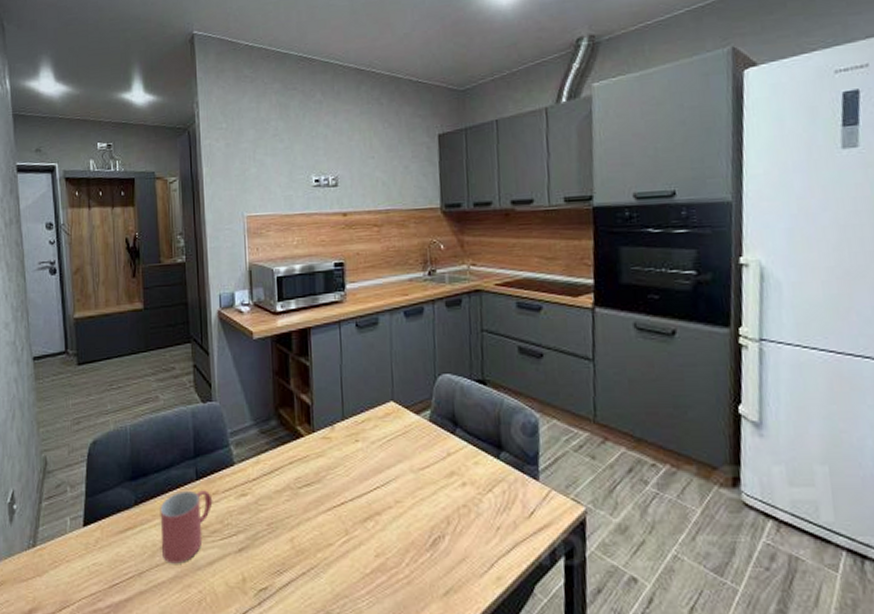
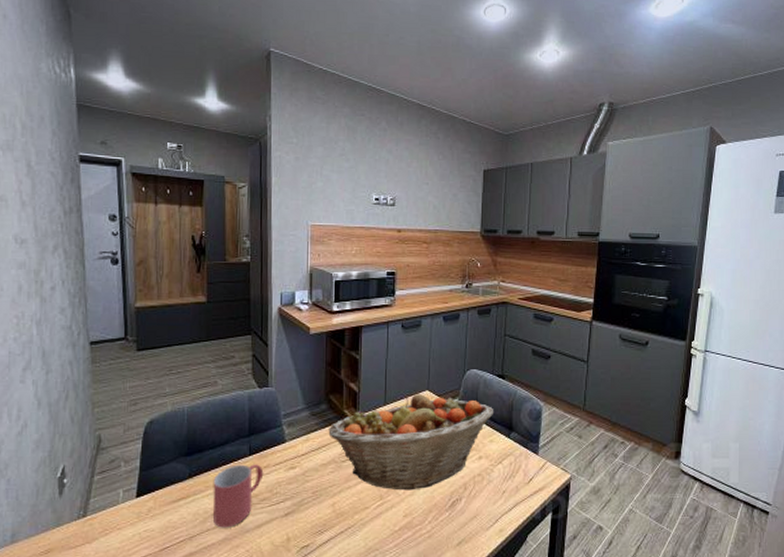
fruit basket: none [280,406,477,524] -> present [328,394,494,491]

